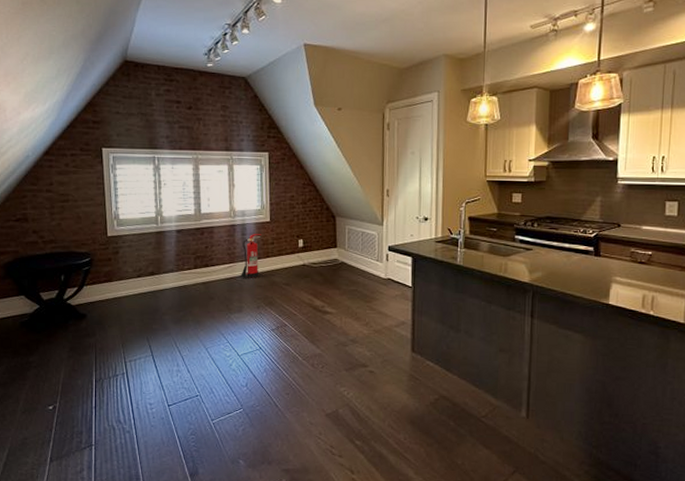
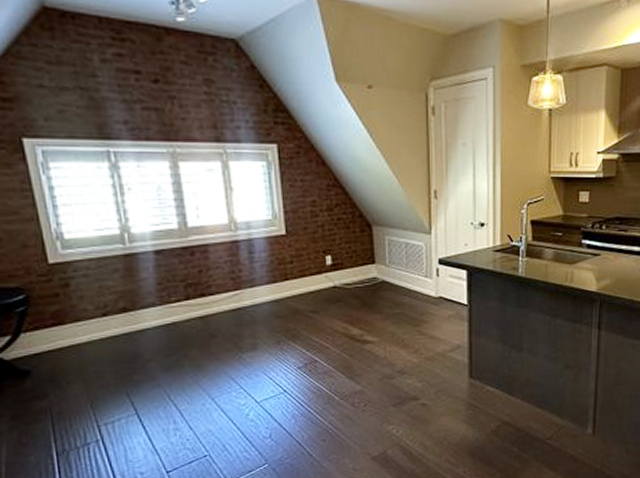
fire extinguisher: present [241,234,261,278] -> none [250,251,277,308]

